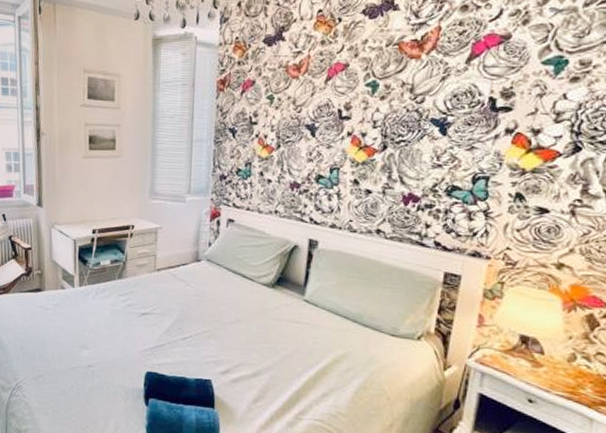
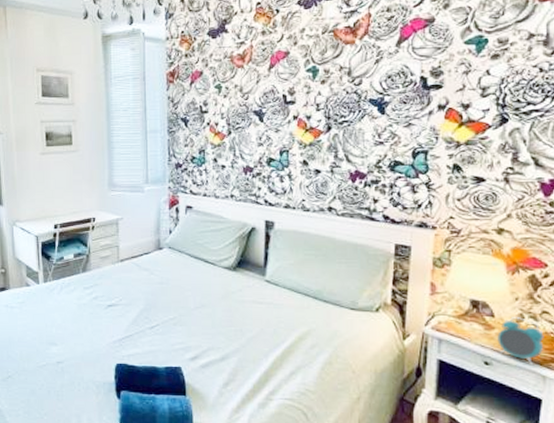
alarm clock: none [545,356,597,407] -> present [497,317,544,366]

